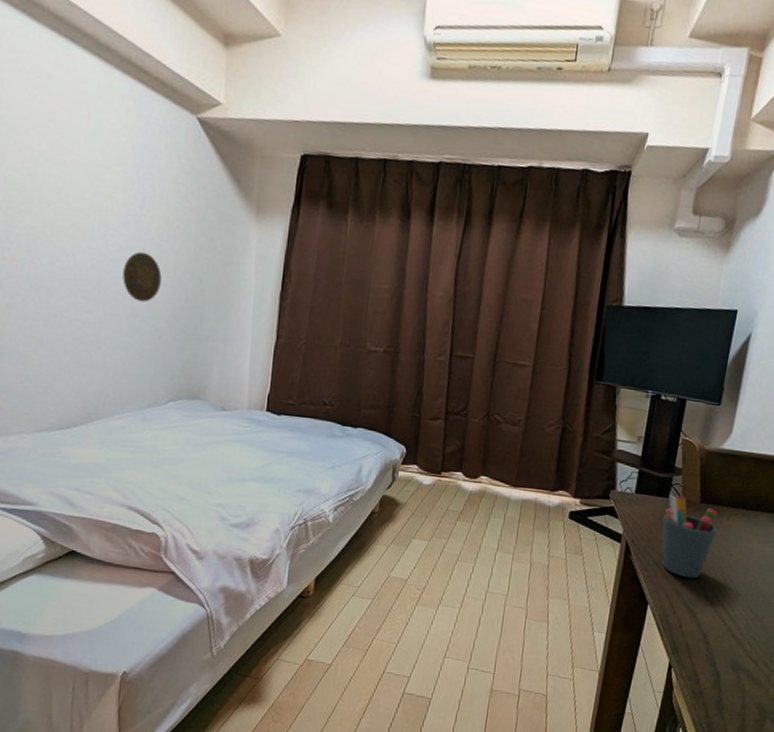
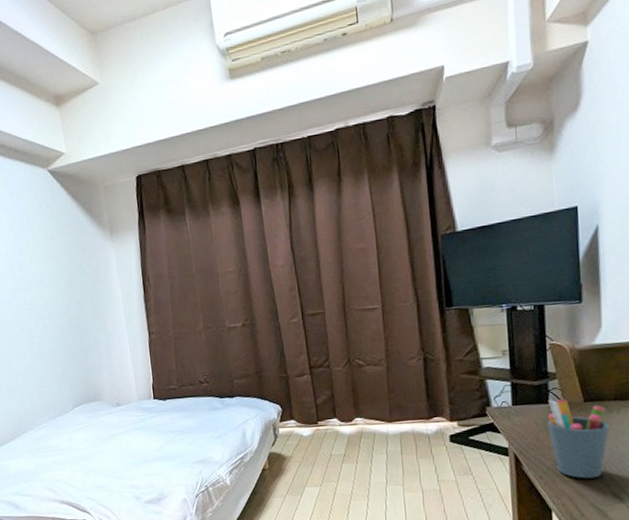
decorative plate: present [122,251,162,302] -> none [17,289,48,331]

